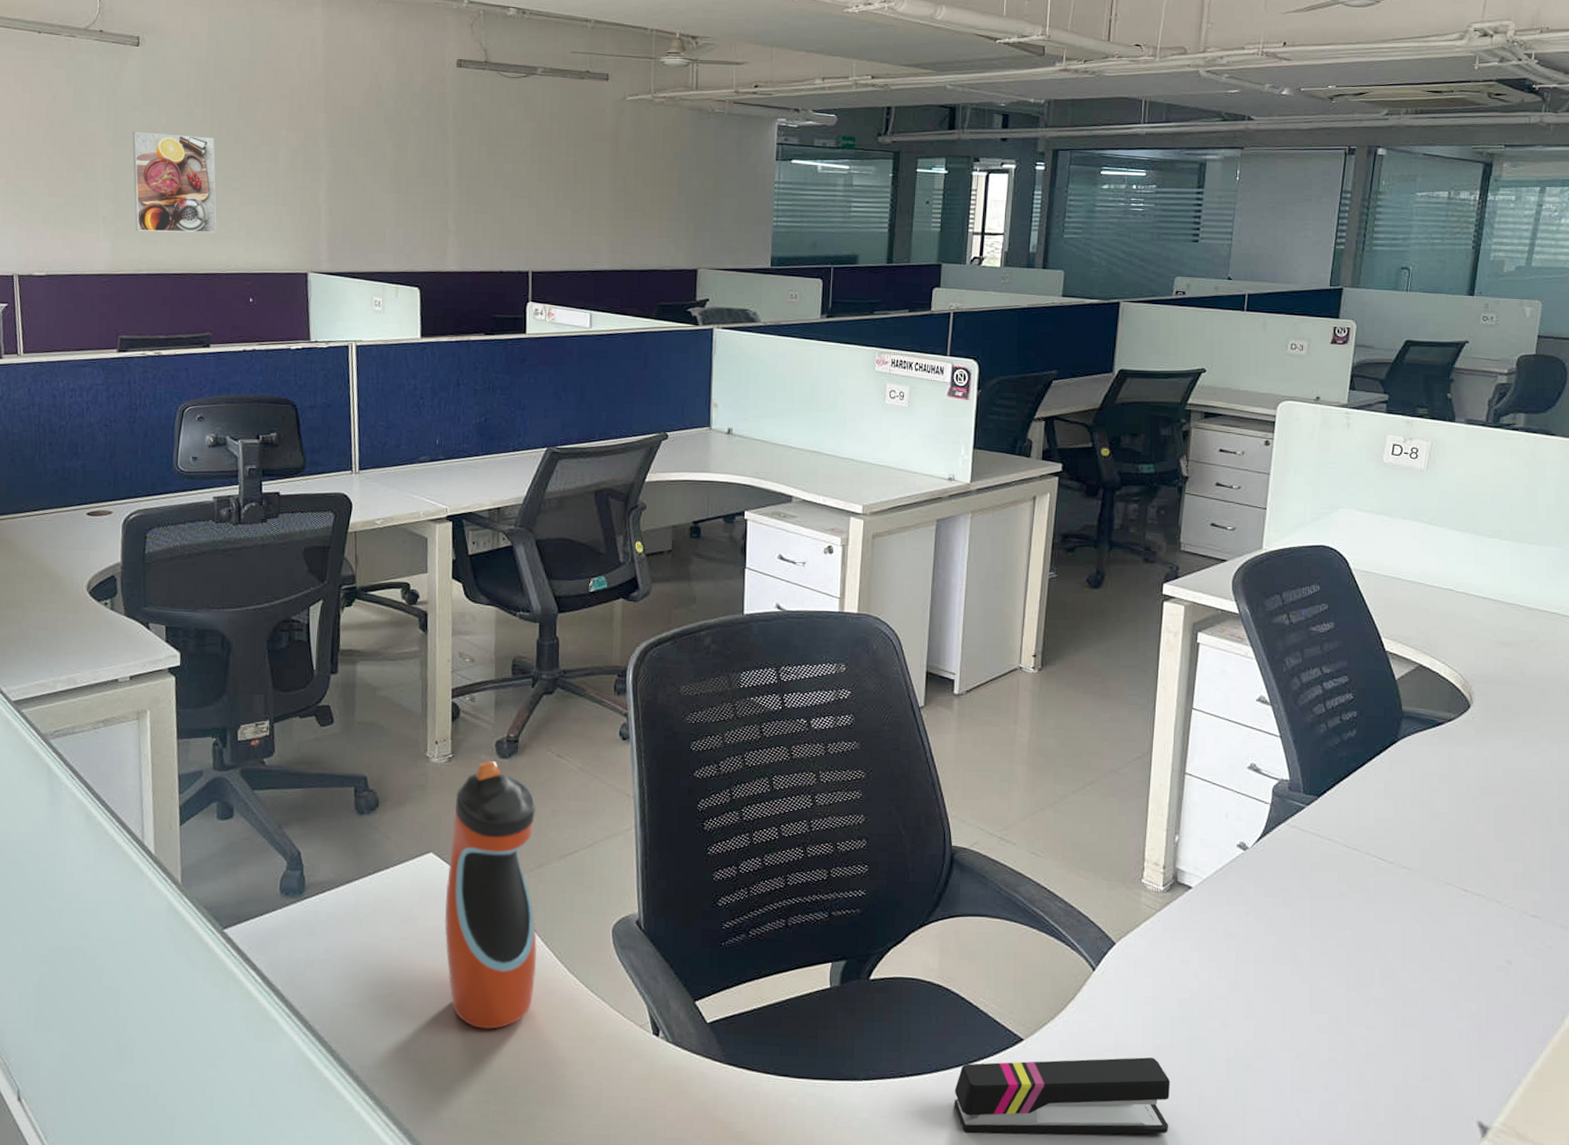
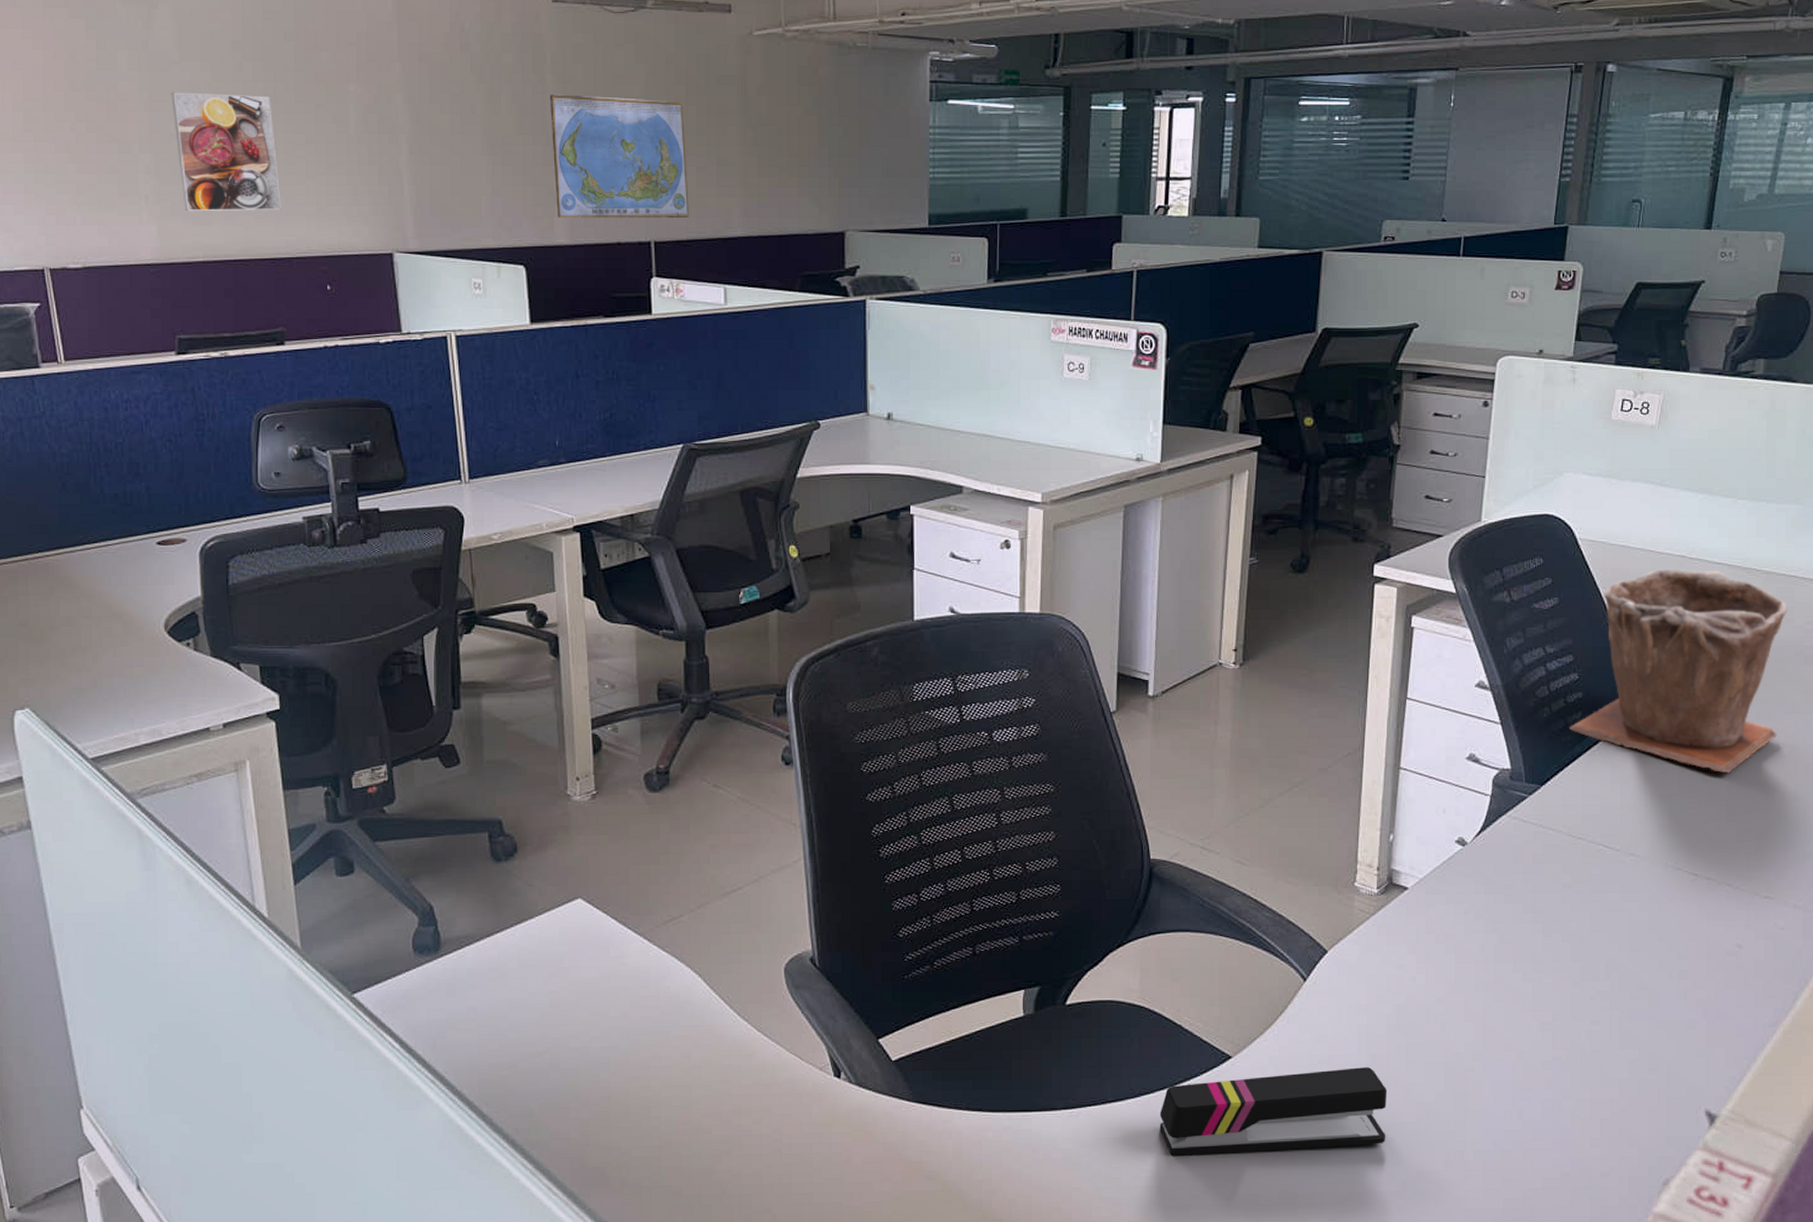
water bottle: present [444,760,538,1029] -> none [598,795,703,1082]
world map: none [449,144,564,253] -> present [549,94,689,219]
plant pot: none [1345,600,1550,796] -> present [1570,569,1788,774]

